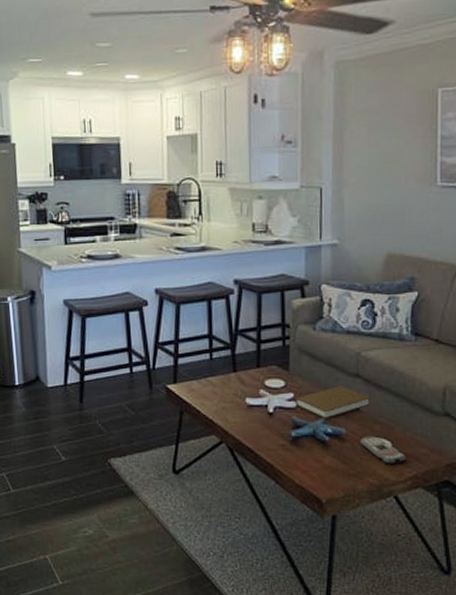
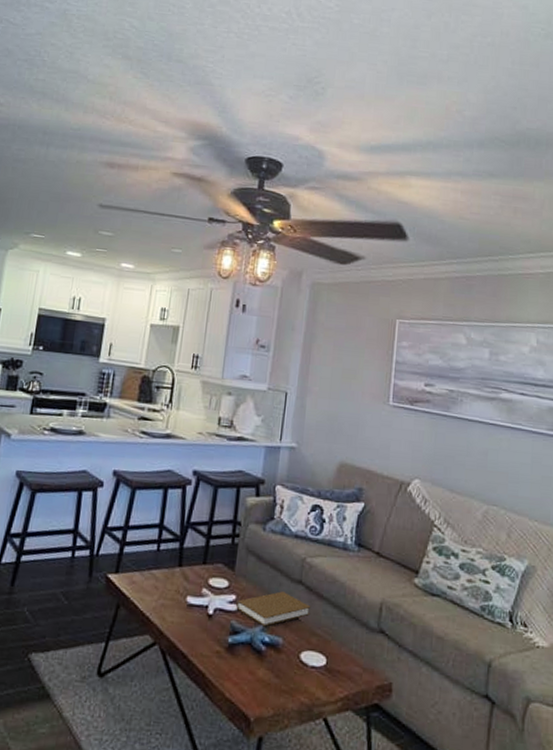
remote control: present [360,436,407,465] -> none [296,648,340,682]

